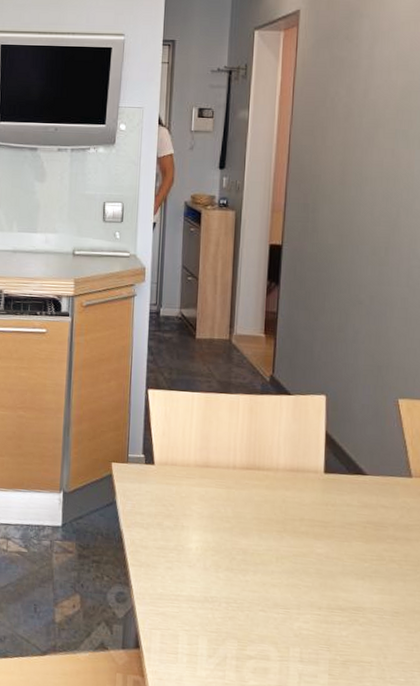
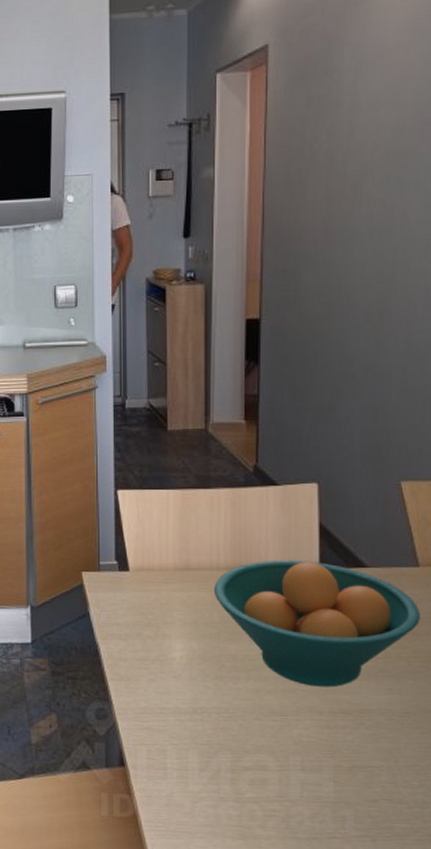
fruit bowl: none [229,463,412,585] -> present [213,560,420,687]

